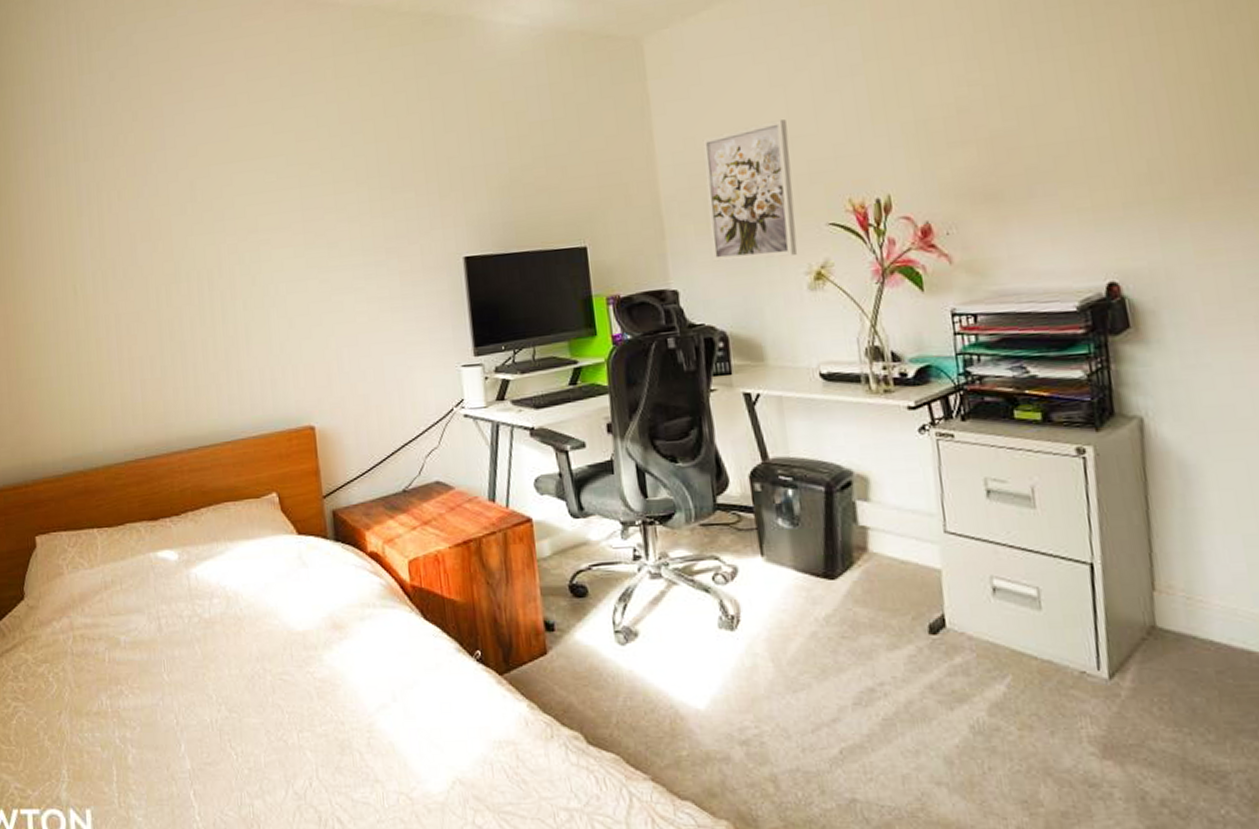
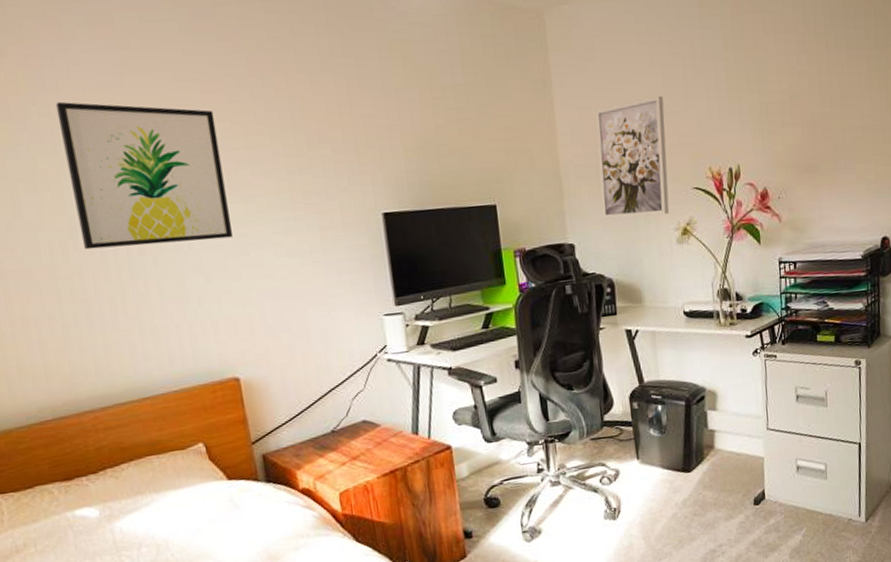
wall art: none [172,157,317,294] -> present [55,101,234,250]

